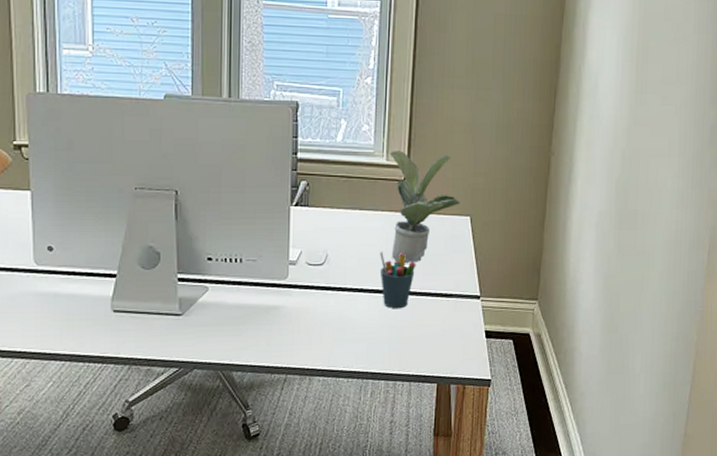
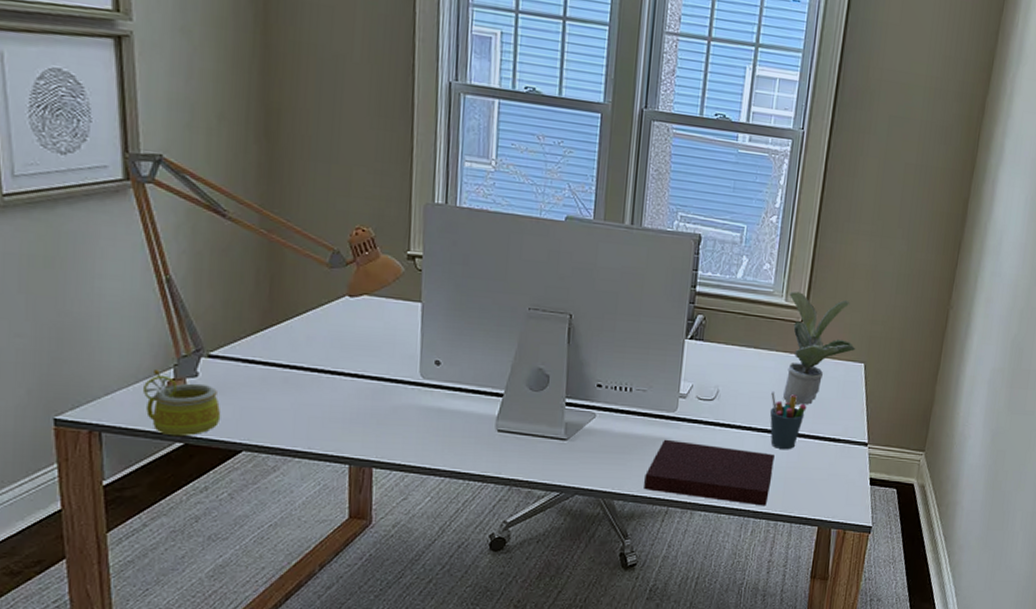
notebook: none [261,307,388,367] -> present [644,439,775,506]

